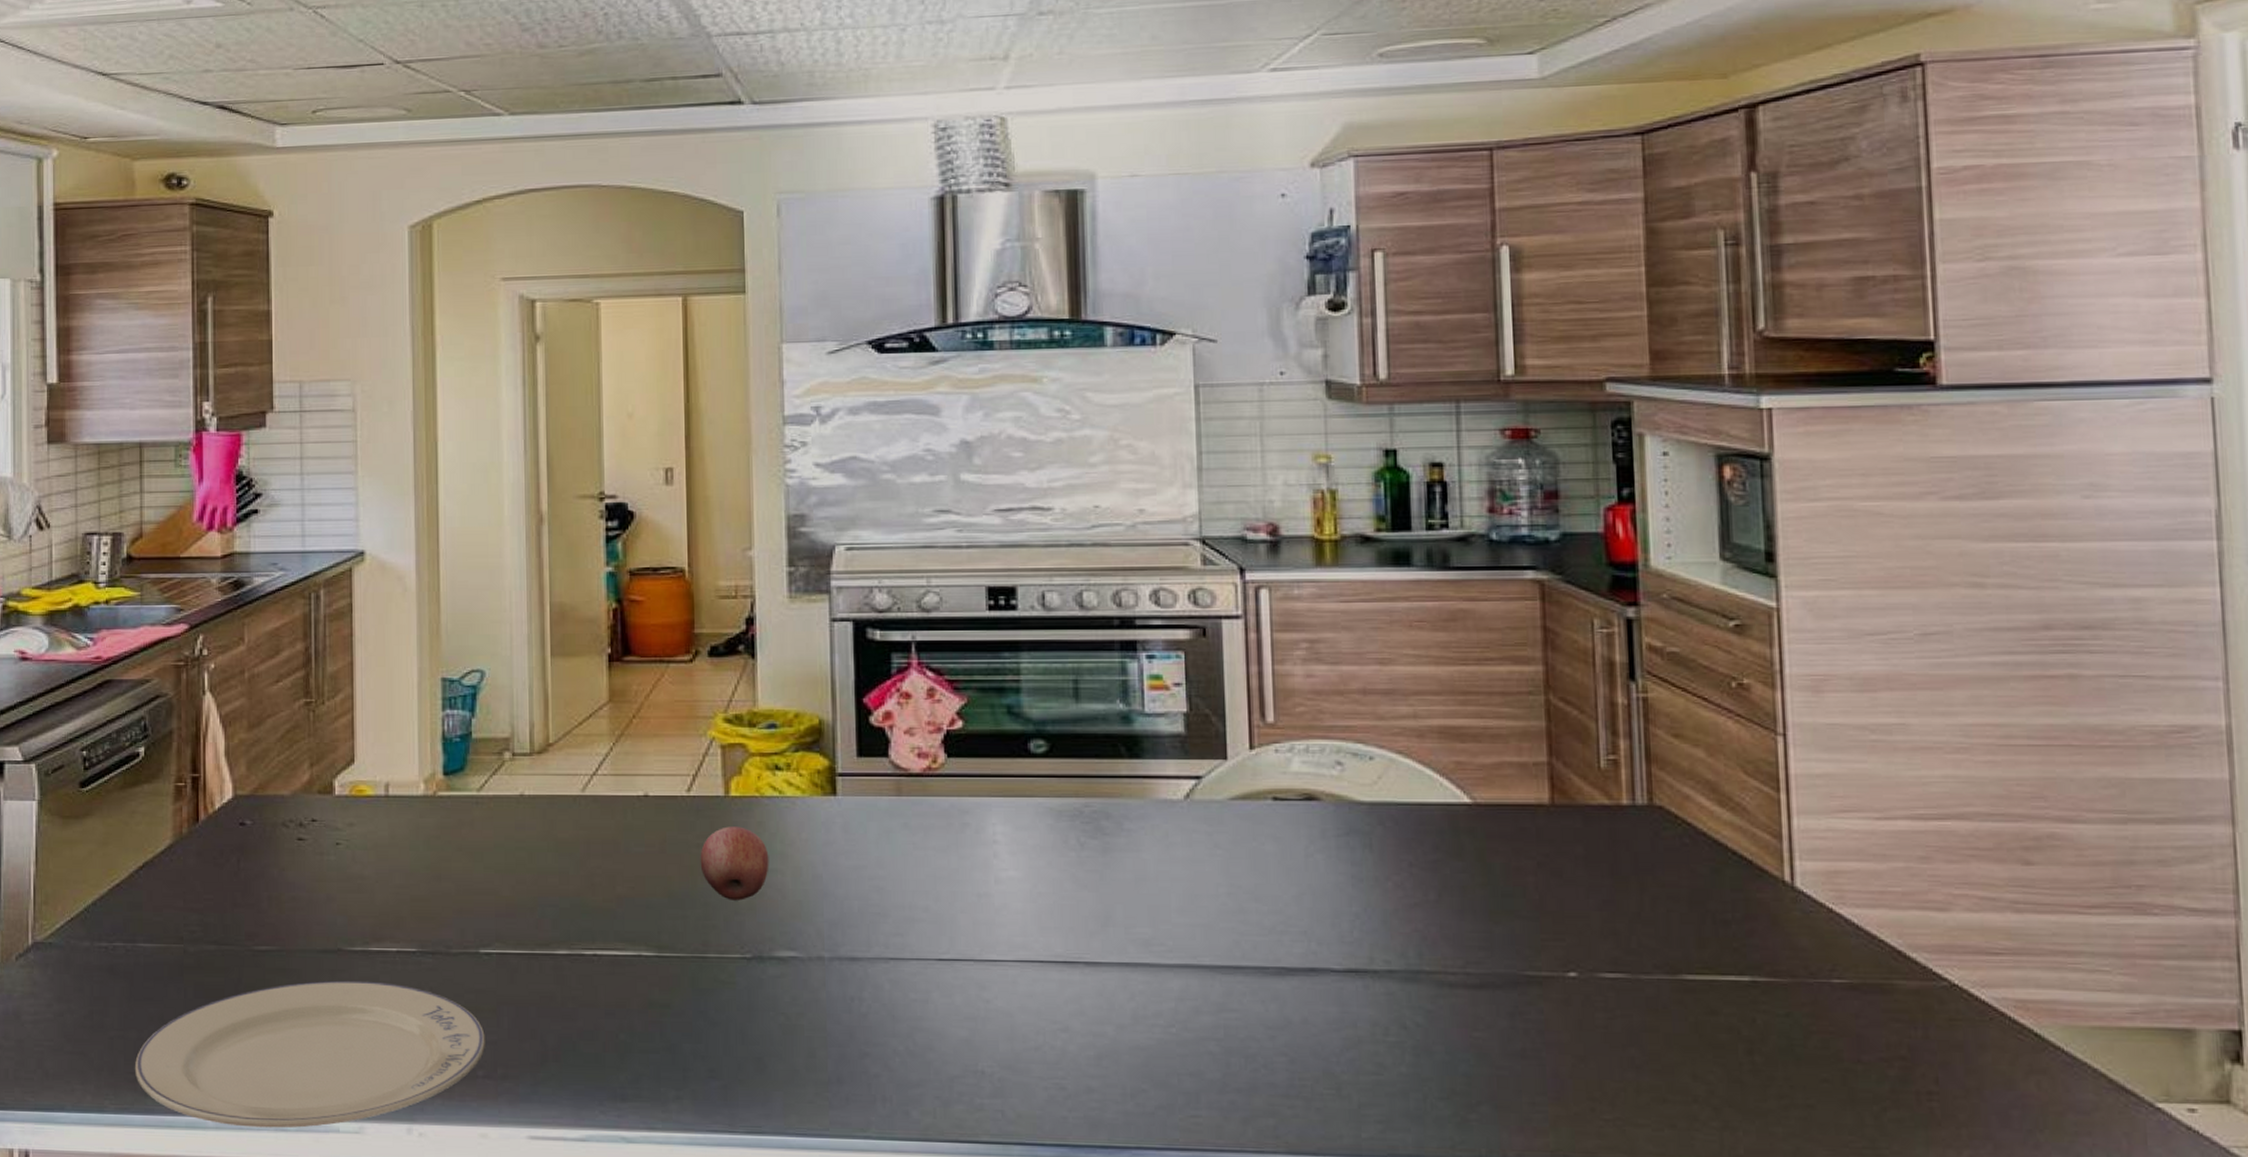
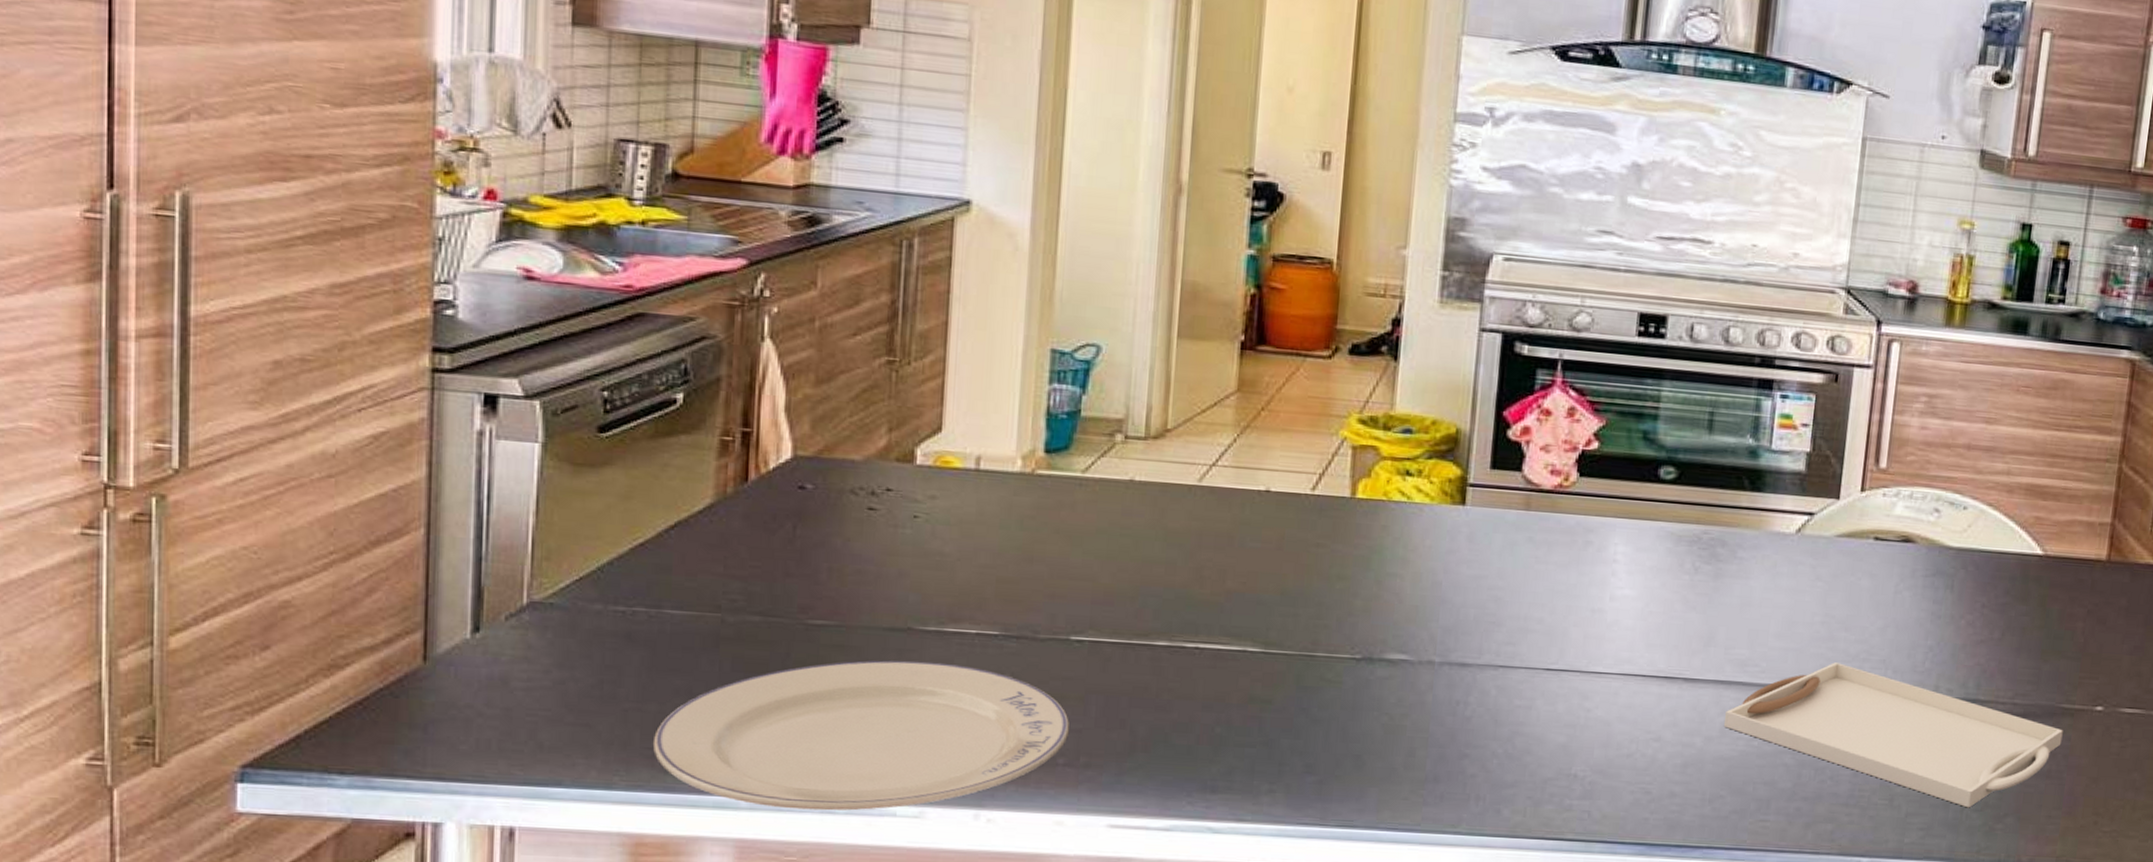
fruit: present [700,826,769,901] -> none [1317,528,1390,602]
serving tray: none [1134,937,1533,1096] -> present [1723,662,2063,808]

